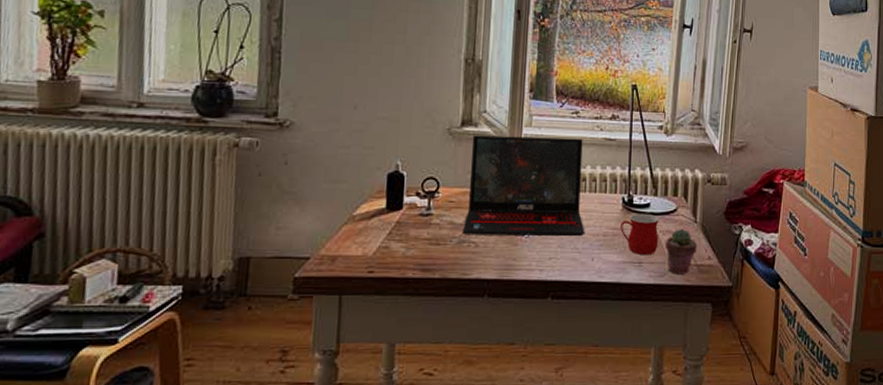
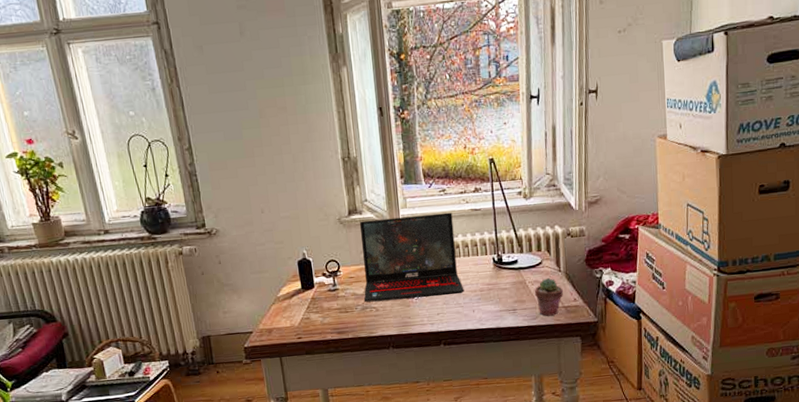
mug: present [620,213,659,254] -> none [494,268,529,303]

